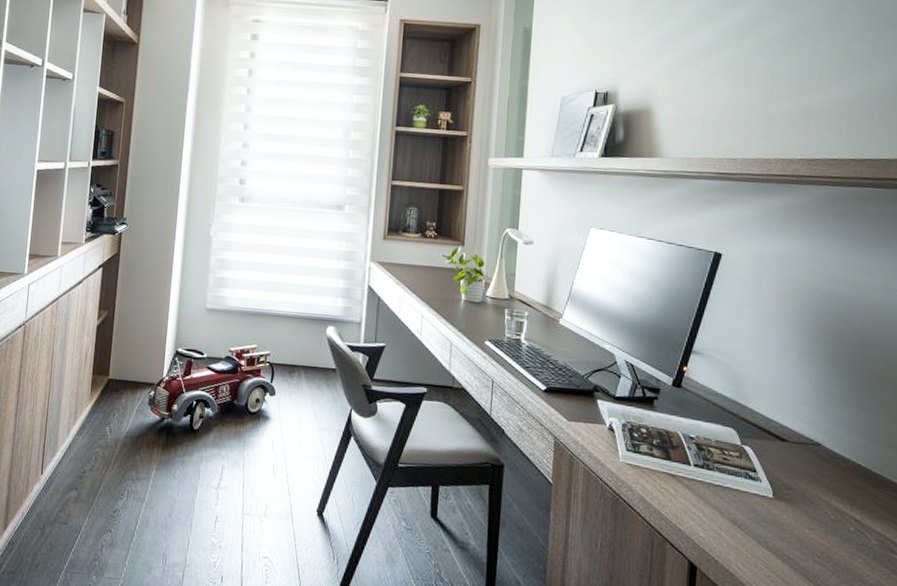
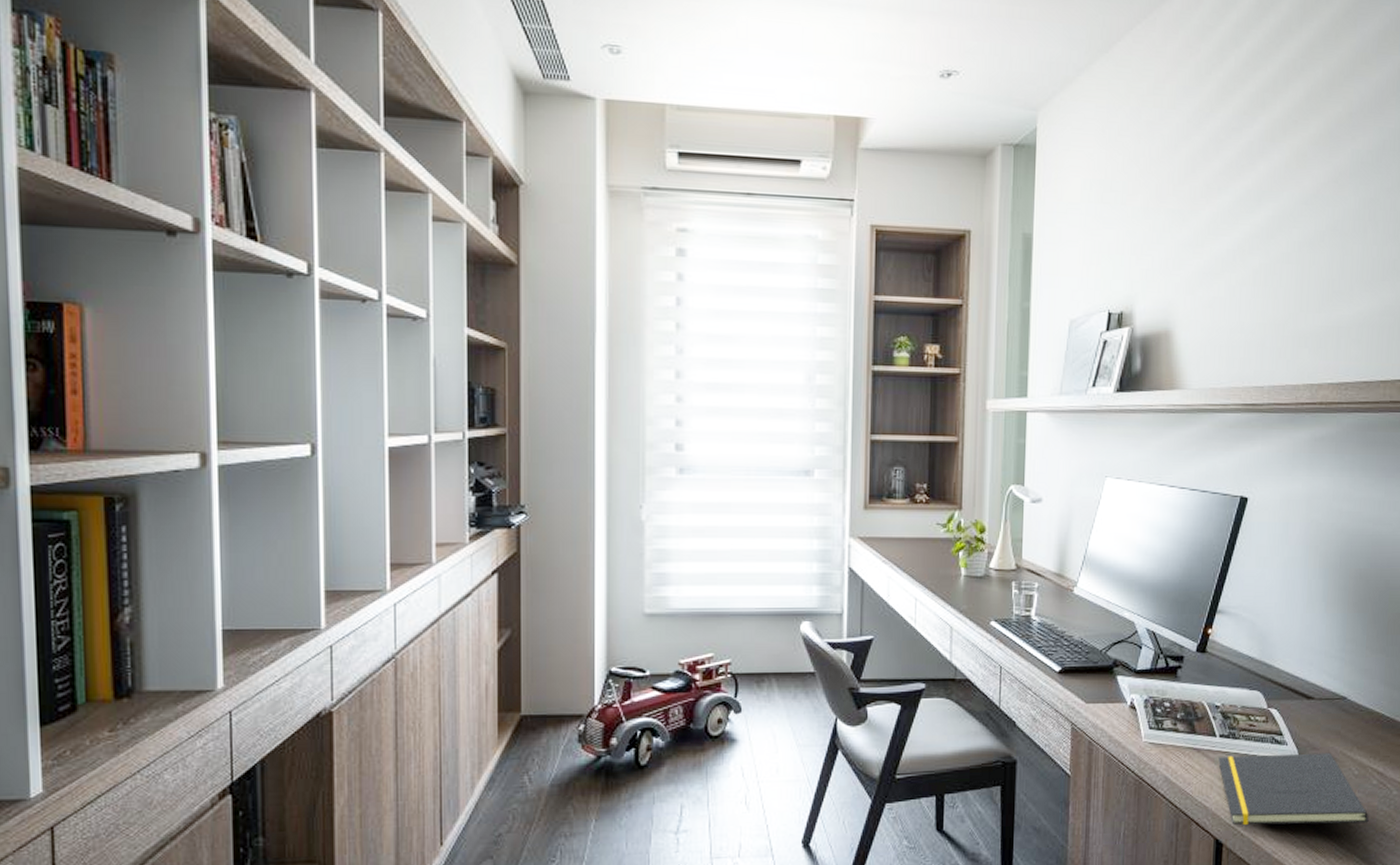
notepad: none [693,484,847,568] -> present [1218,752,1369,826]

